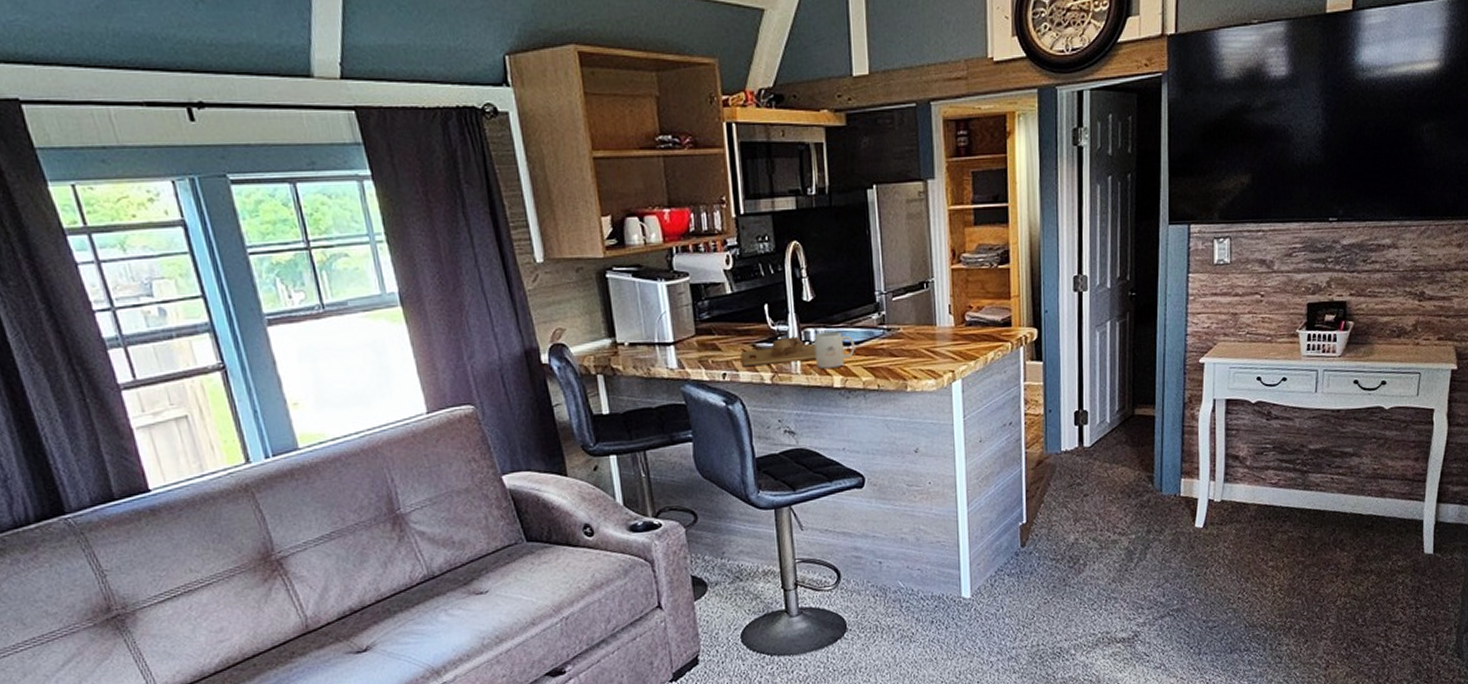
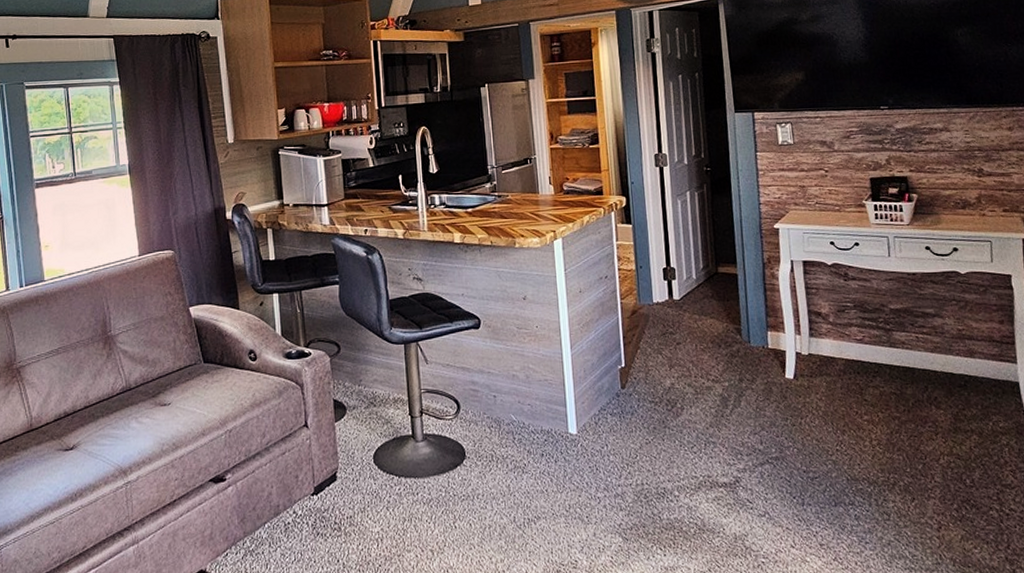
cutting board: present [740,336,817,367] -> none [379,201,440,225]
mug: present [814,331,855,369] -> none [438,197,472,227]

